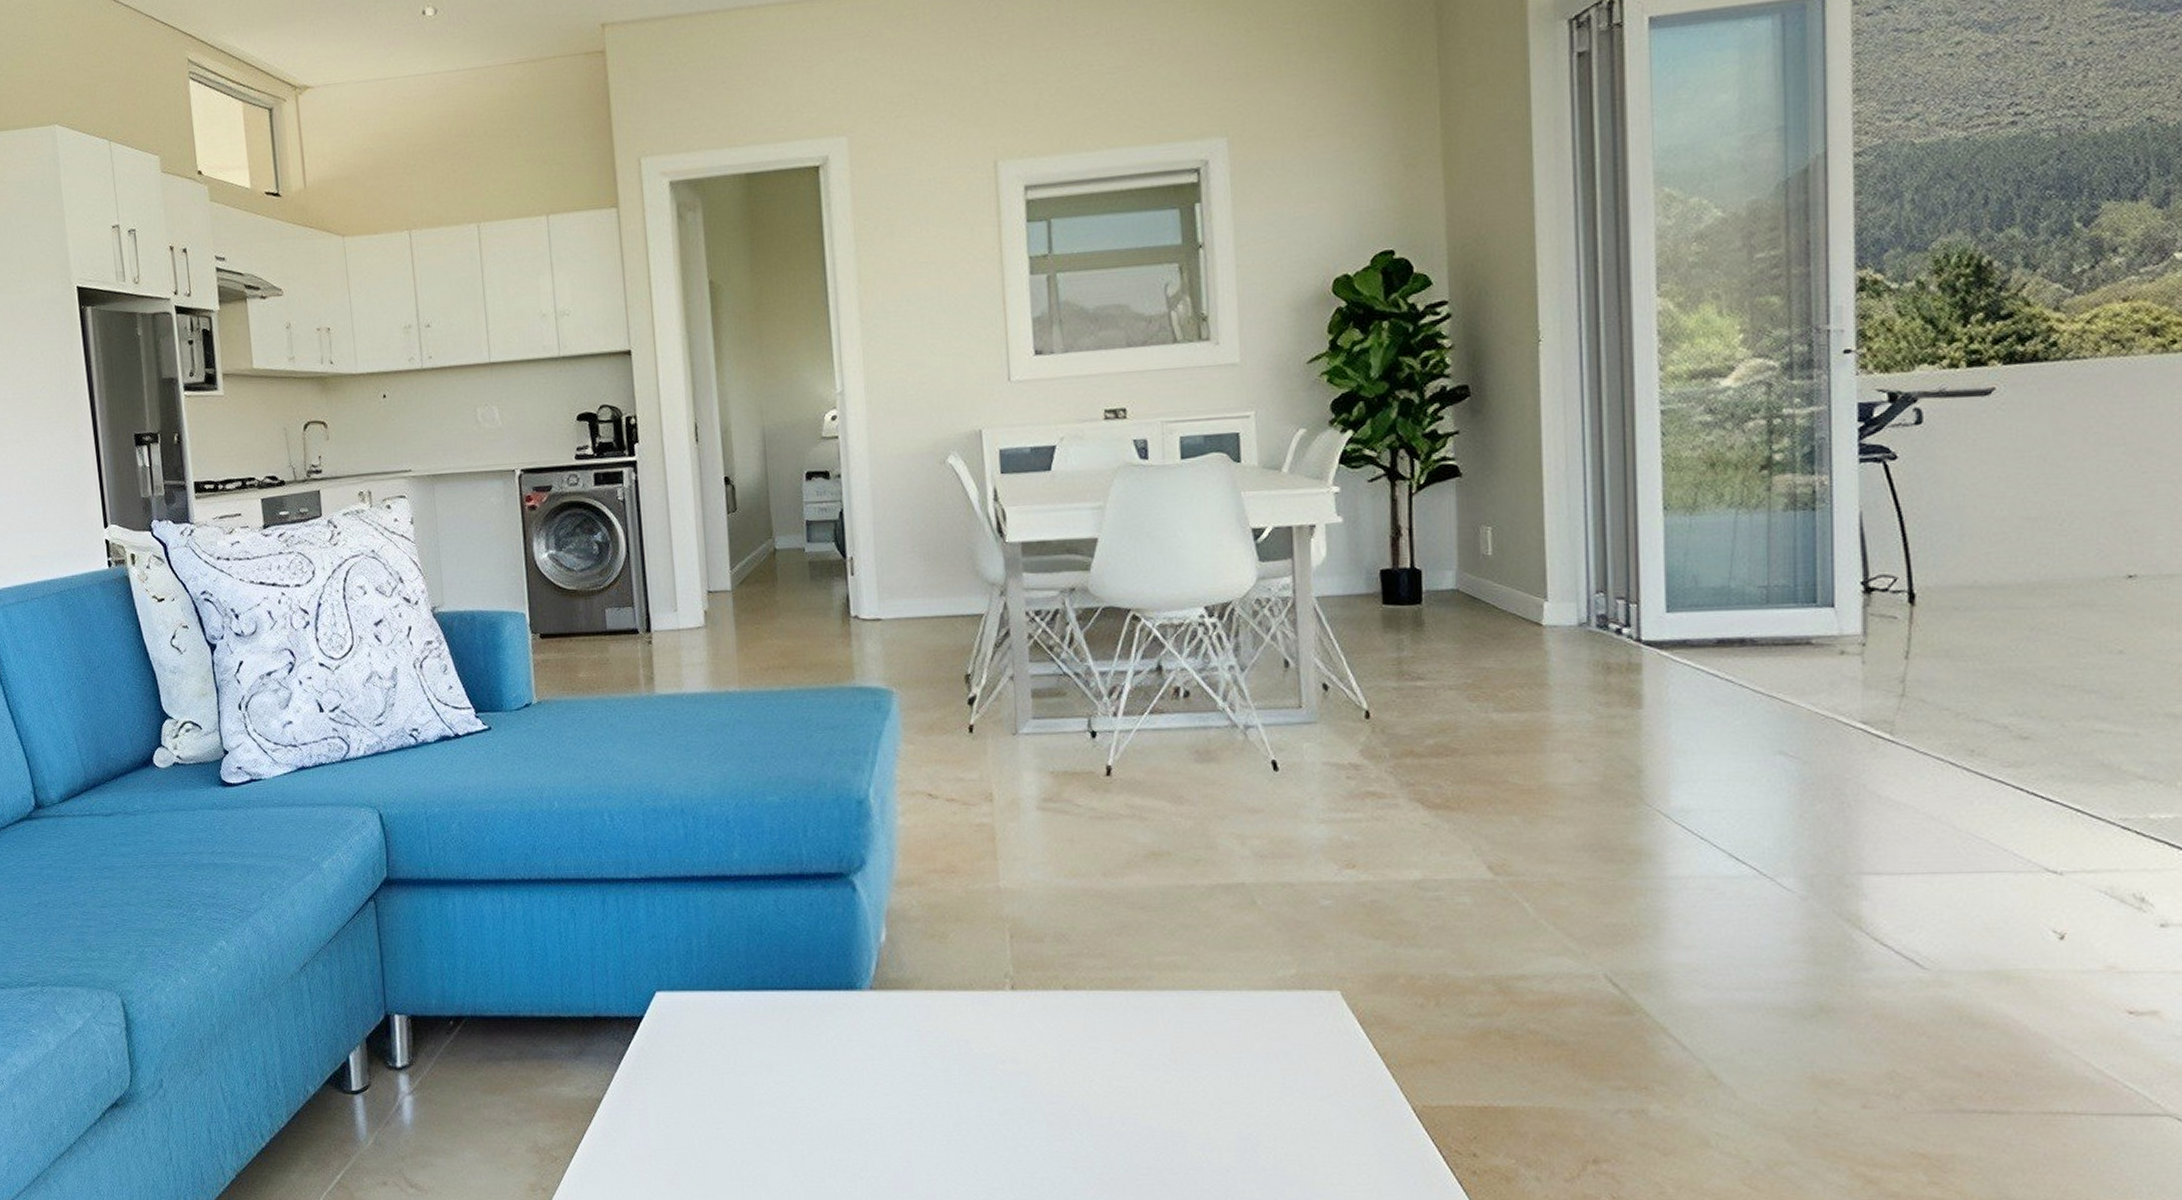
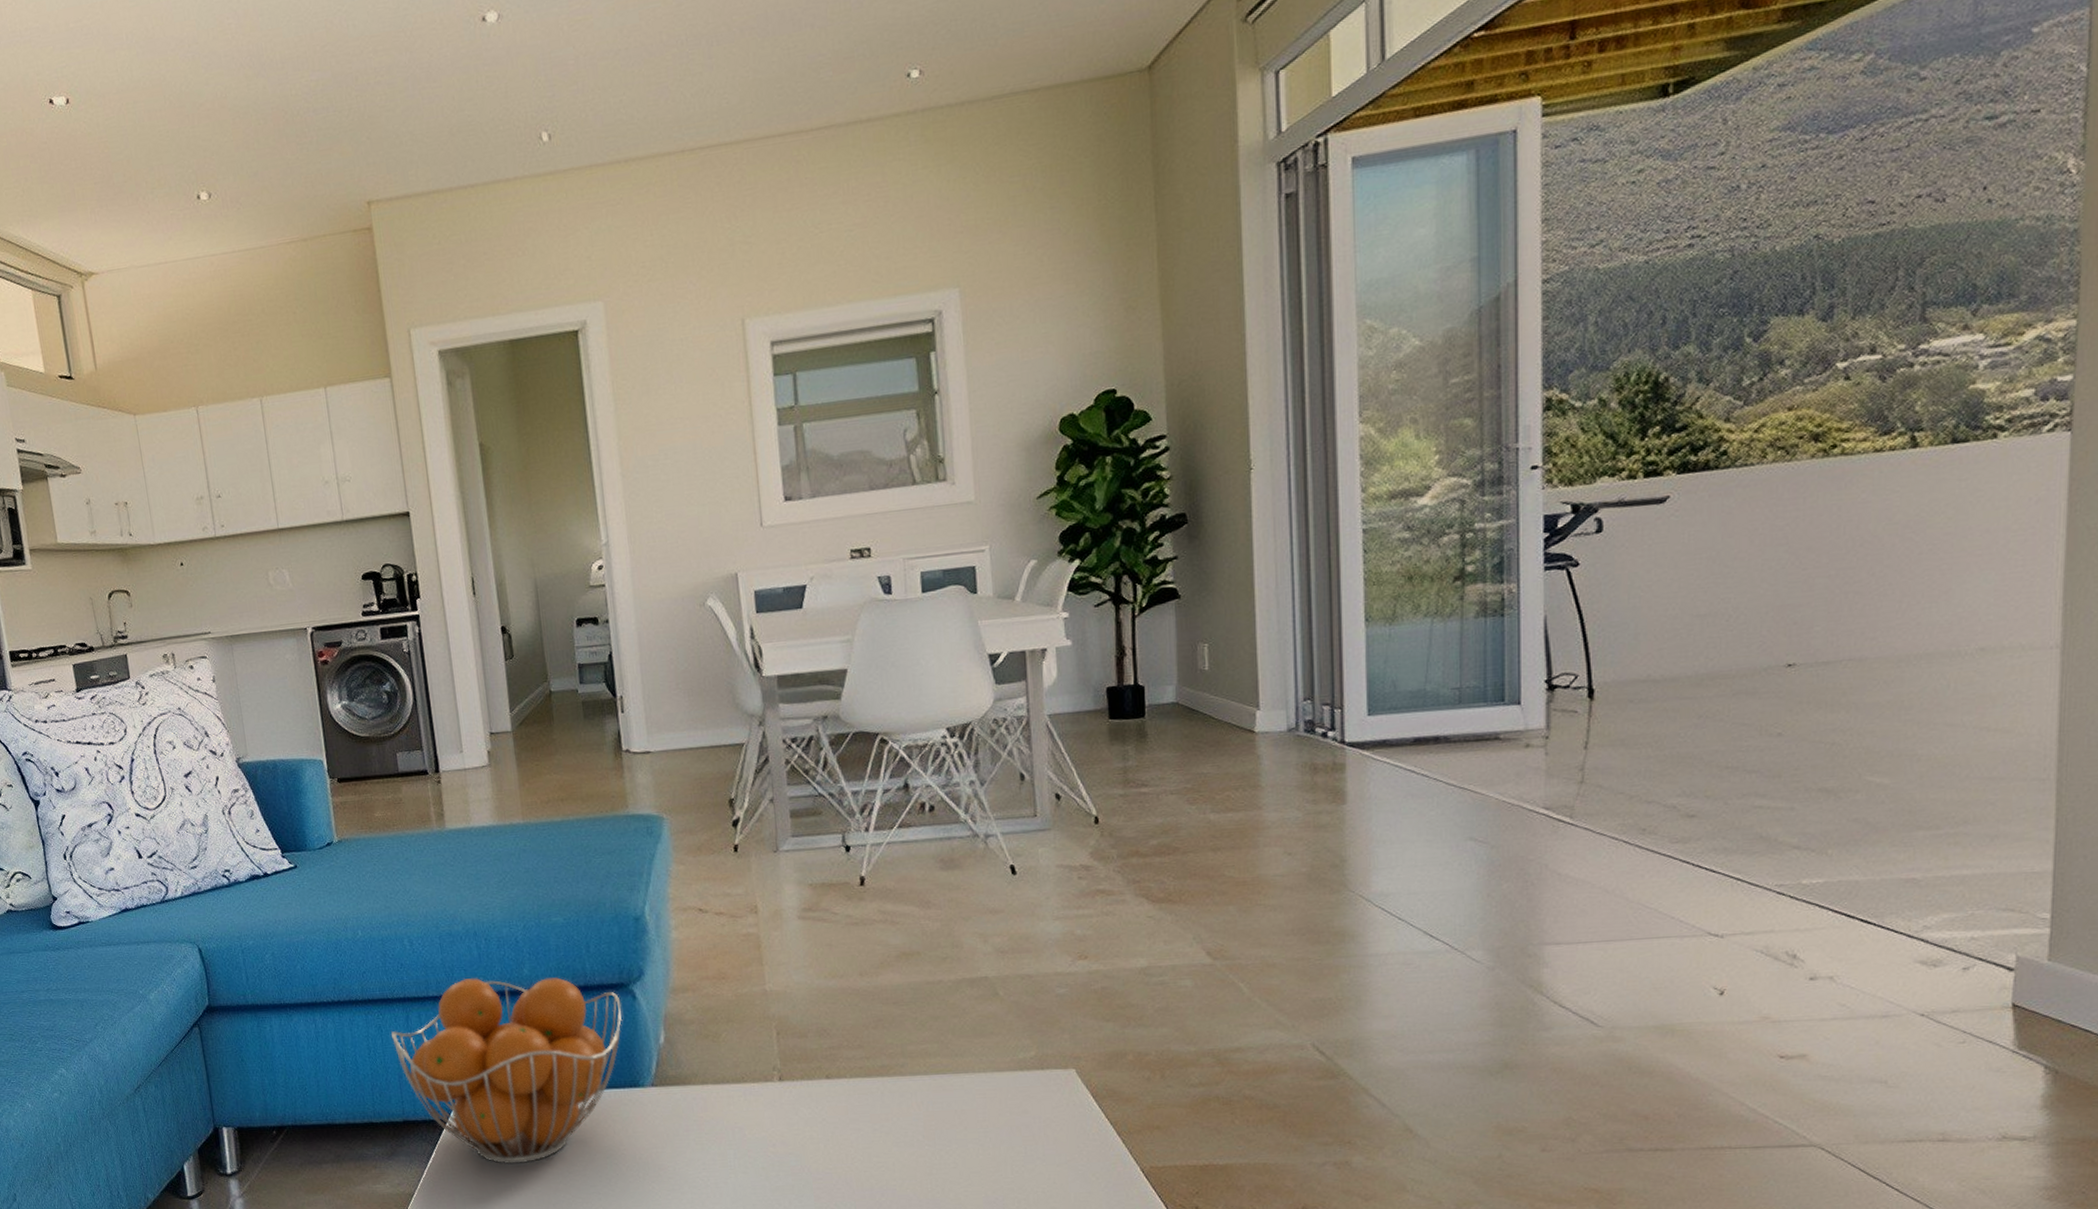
fruit basket: none [585,860,841,1071] -> present [391,977,623,1165]

